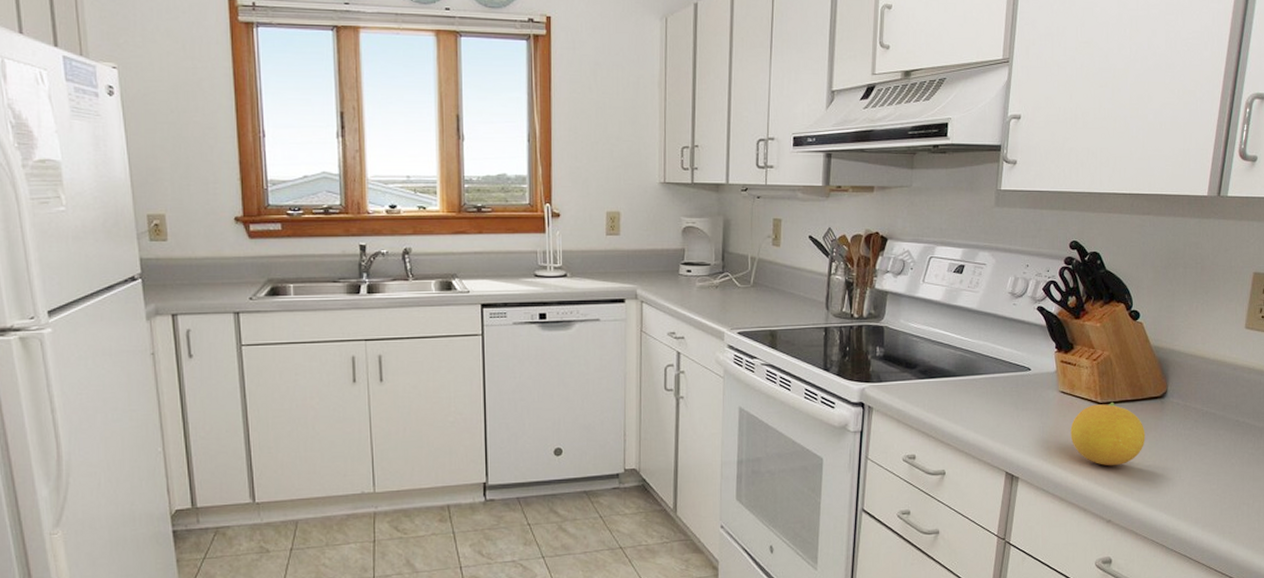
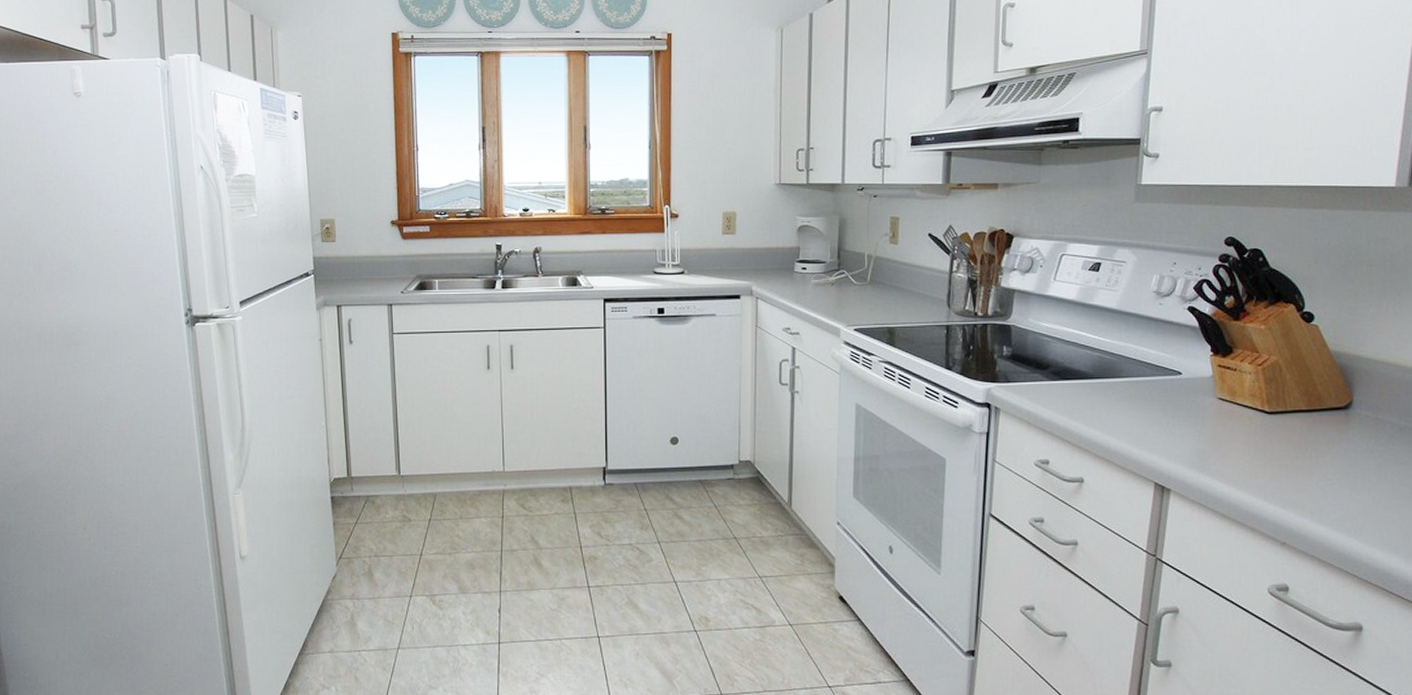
fruit: present [1070,403,1145,466] -> none [1232,412,1327,483]

